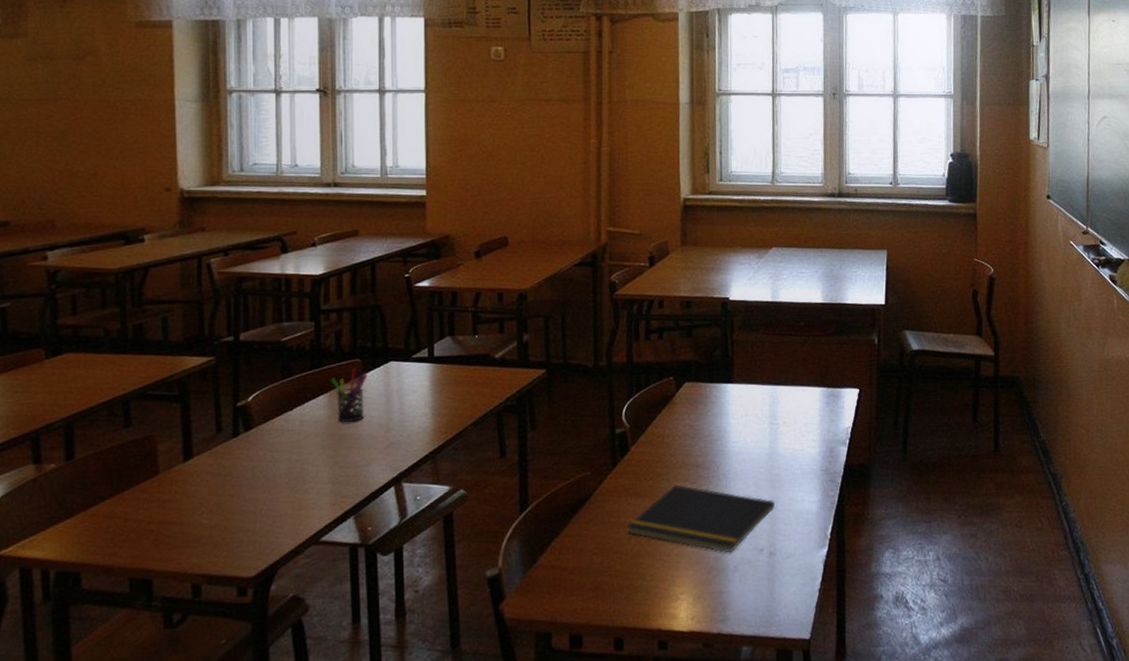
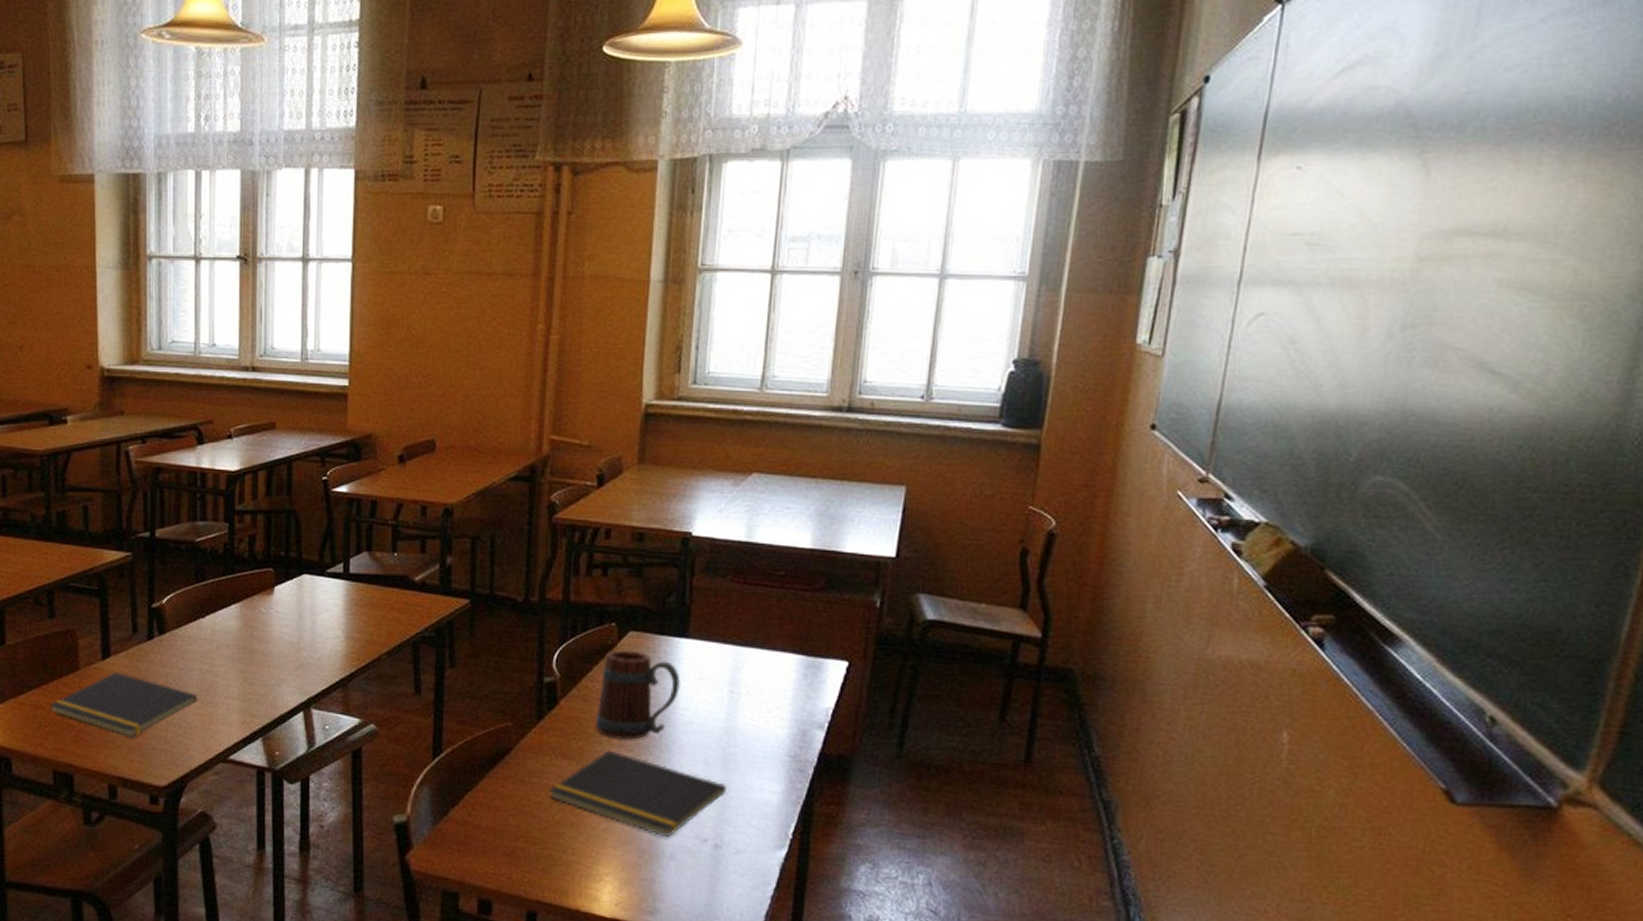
notepad: none [125,471,287,534] -> present [50,671,198,737]
pen holder: present [330,368,368,422] -> none [242,577,280,636]
mug: none [662,398,730,474] -> present [596,650,680,740]

